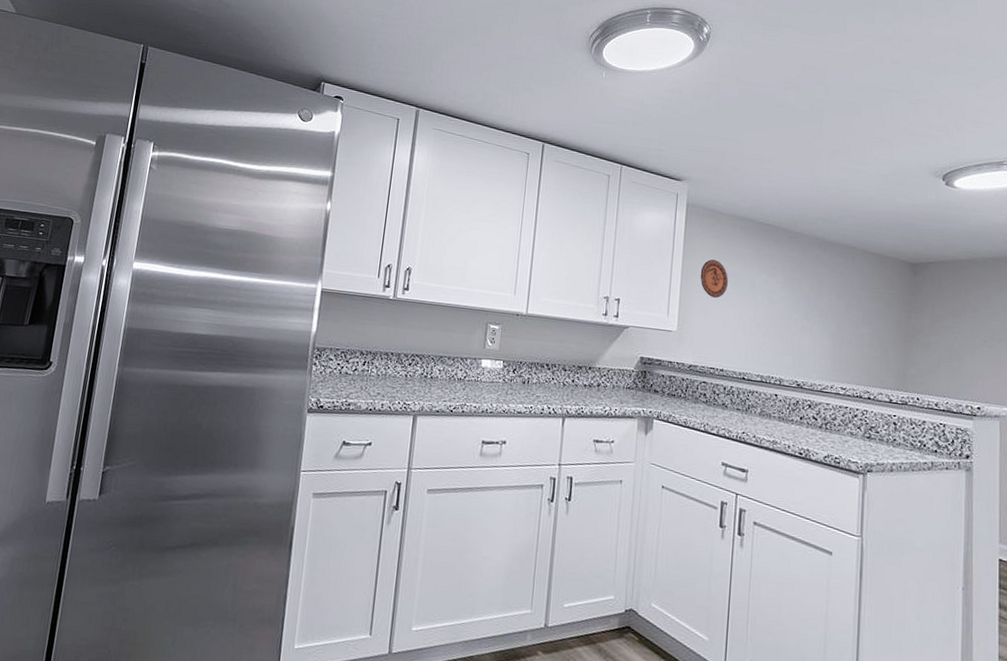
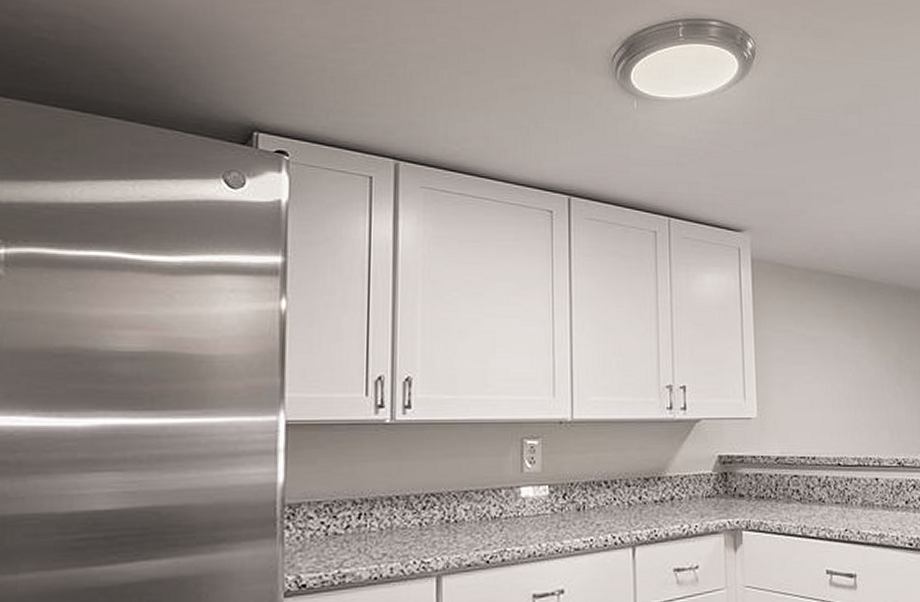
decorative plate: present [700,259,728,298] -> none [776,325,809,371]

